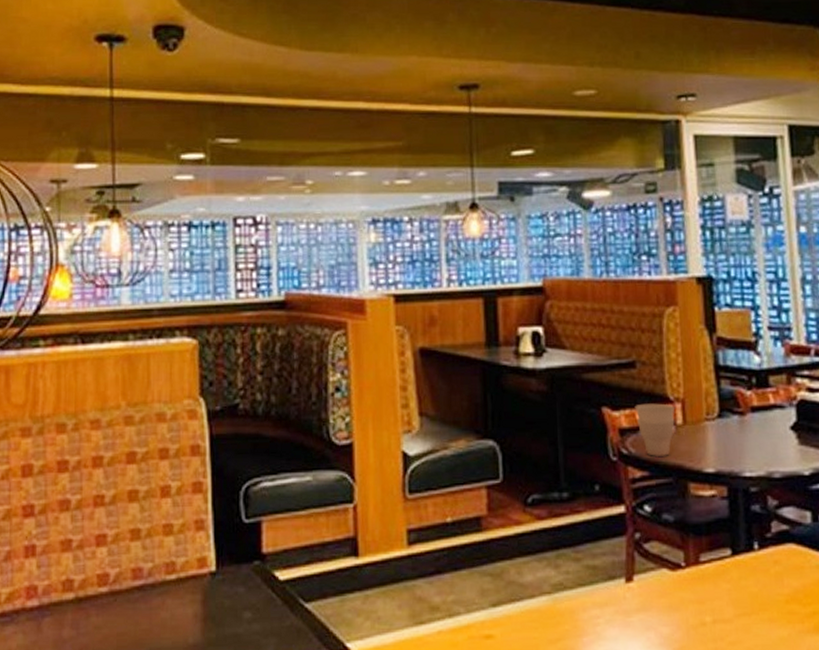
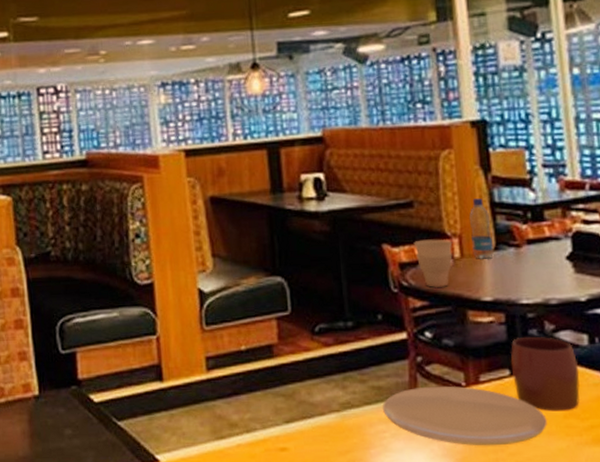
plate: none [597,566,769,634] -> present [383,386,547,446]
bottle: none [692,361,717,427] -> present [469,198,494,259]
mug: none [732,512,802,594] -> present [510,336,580,410]

